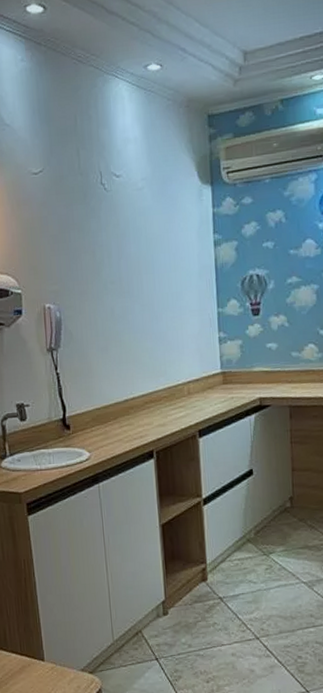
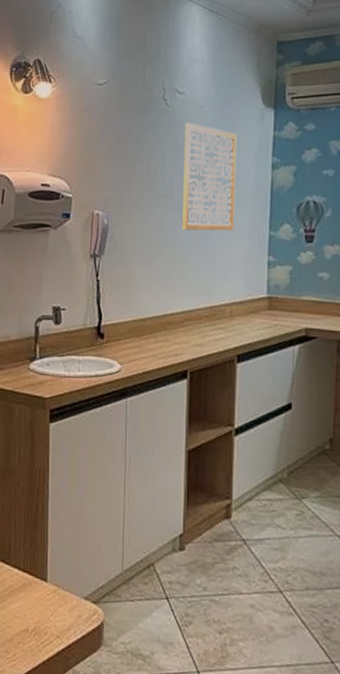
wall art: none [125,205,184,316] -> present [182,122,237,231]

